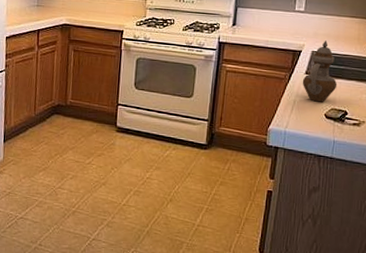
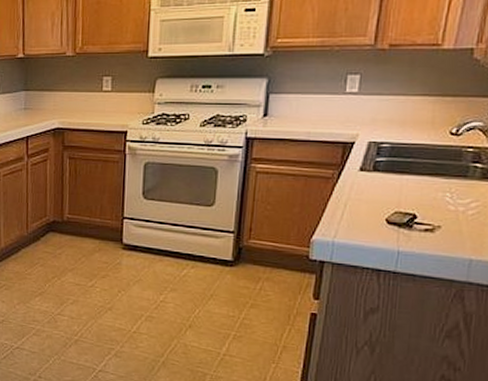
teapot: present [302,40,338,102] -> none [355,127,403,205]

